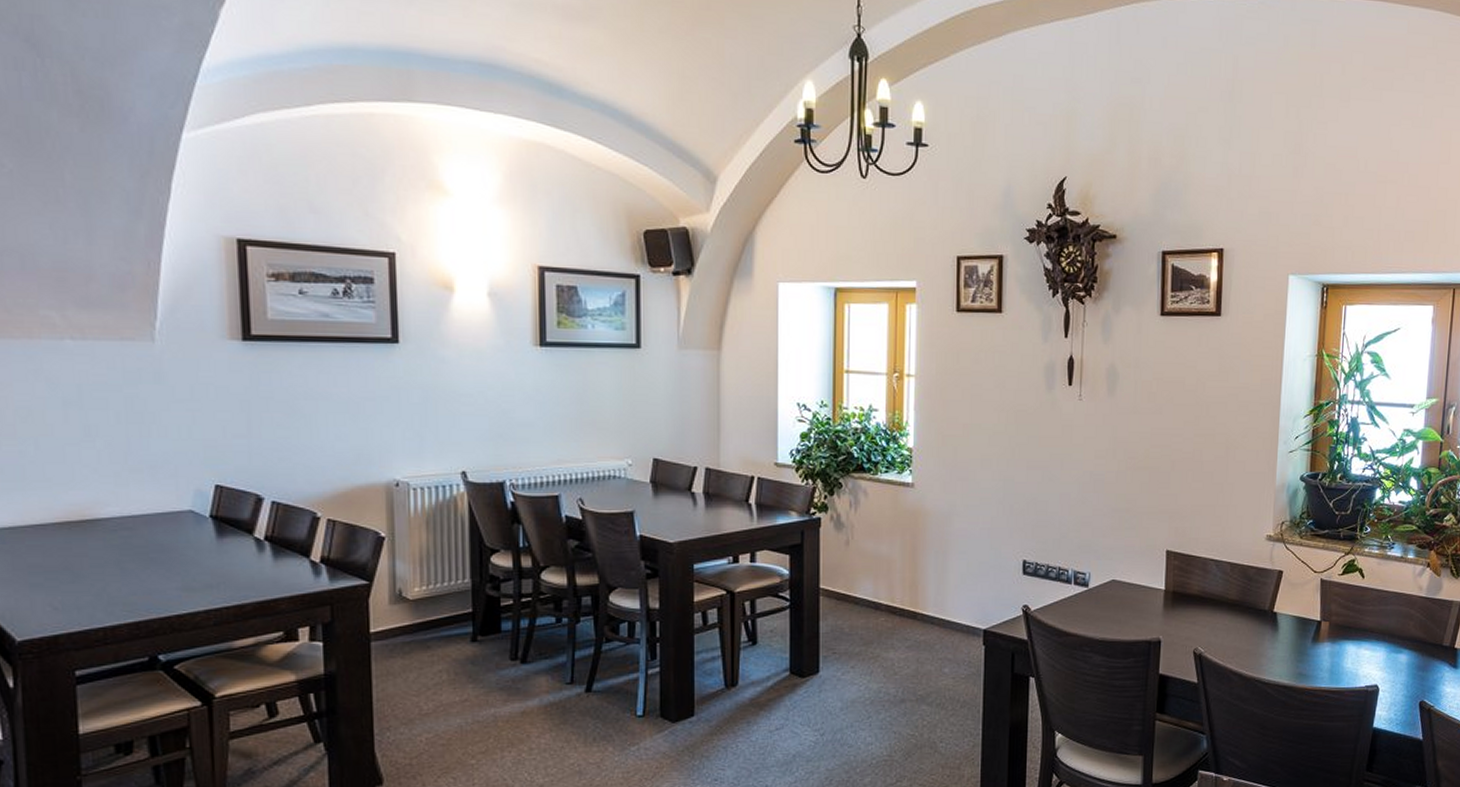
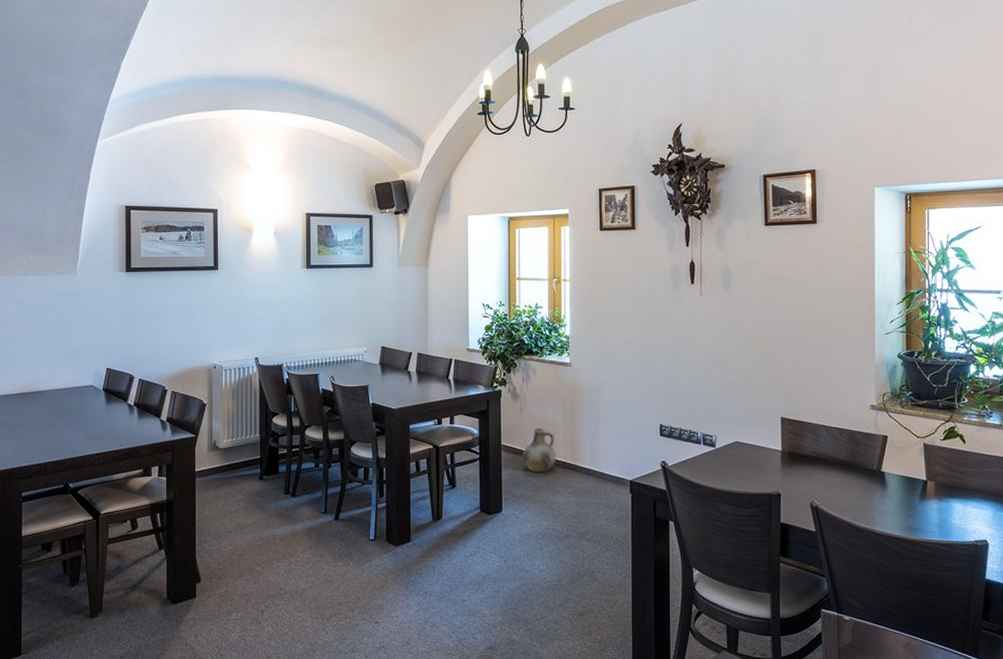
ceramic jug: none [847,566,892,623] -> present [522,427,557,473]

